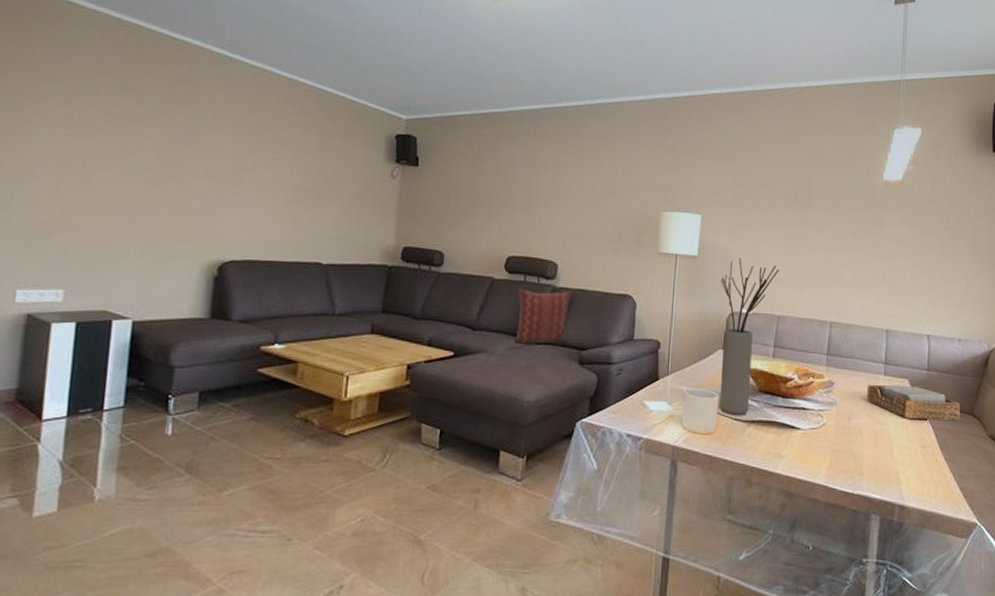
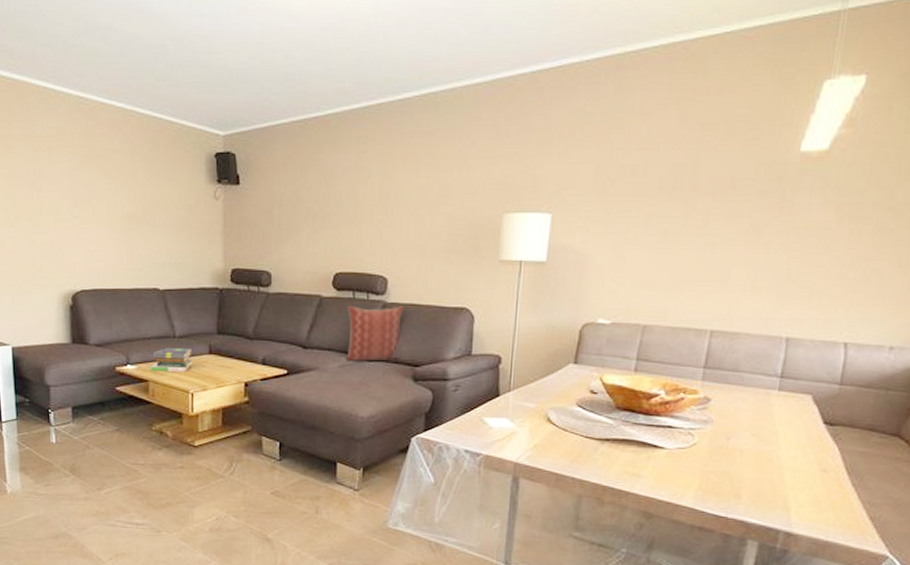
books: none [301,326,352,352] -> present [150,348,193,372]
mug: present [681,387,720,435] -> none [524,403,569,452]
vase: present [719,258,779,416] -> none [568,261,648,434]
napkin holder: present [866,384,961,421] -> none [752,400,883,443]

